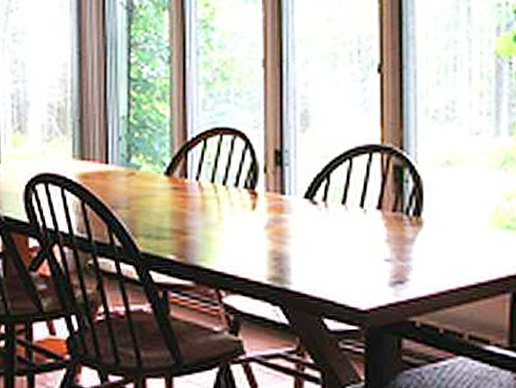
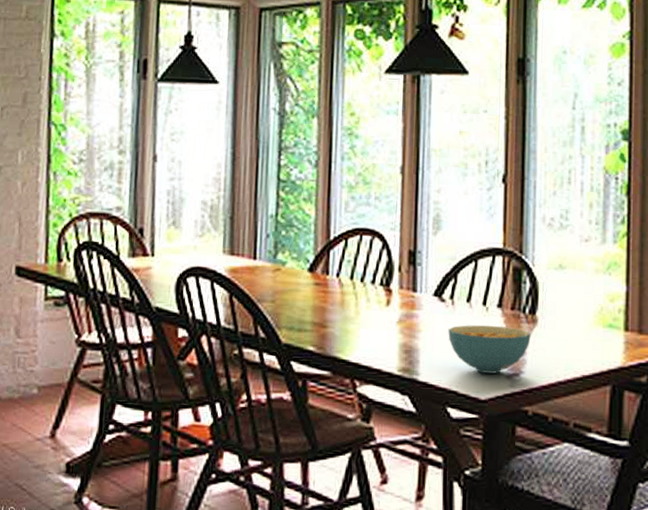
cereal bowl: none [322,229,416,282] -> present [448,325,531,374]

